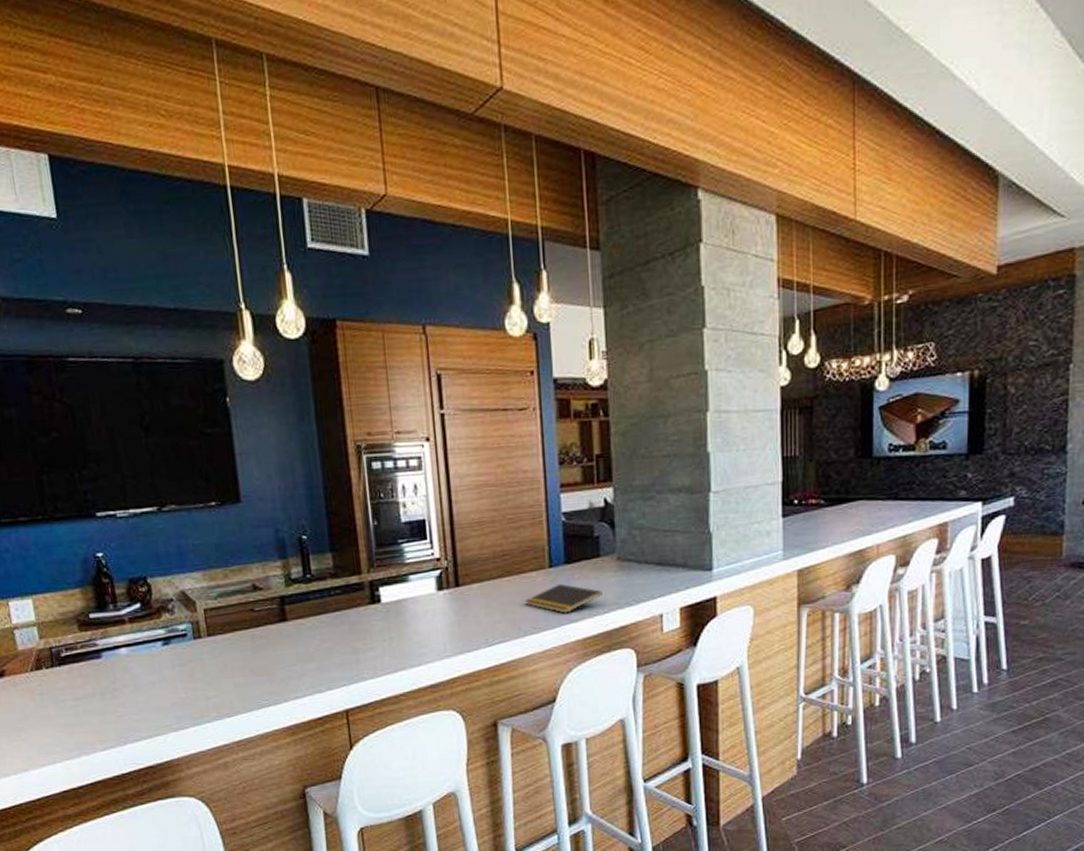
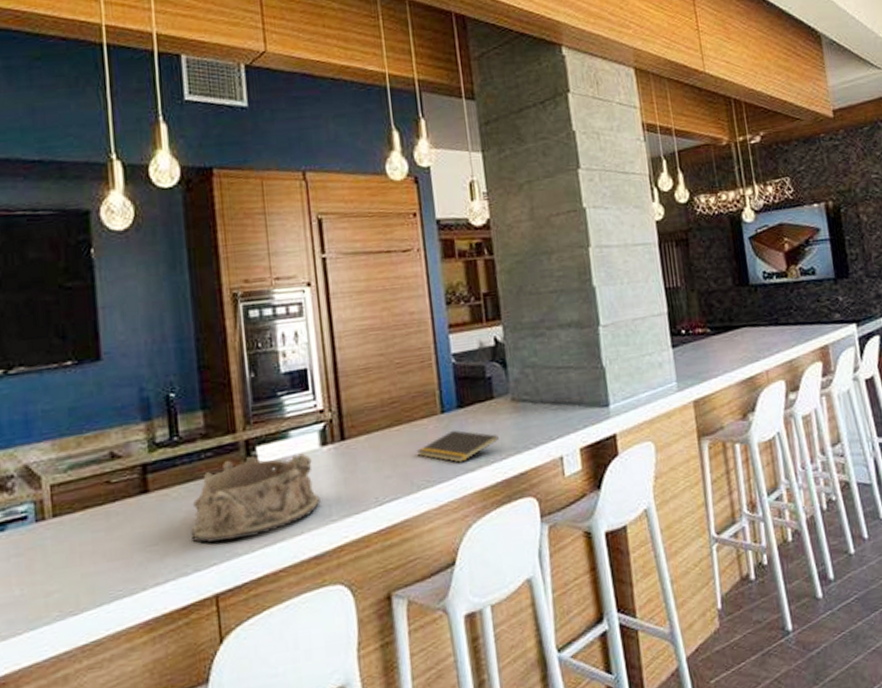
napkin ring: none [324,596,436,667] -> present [191,453,321,543]

